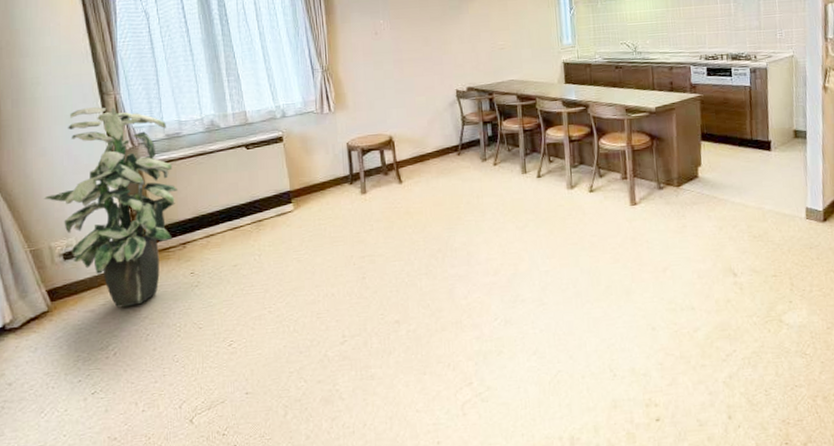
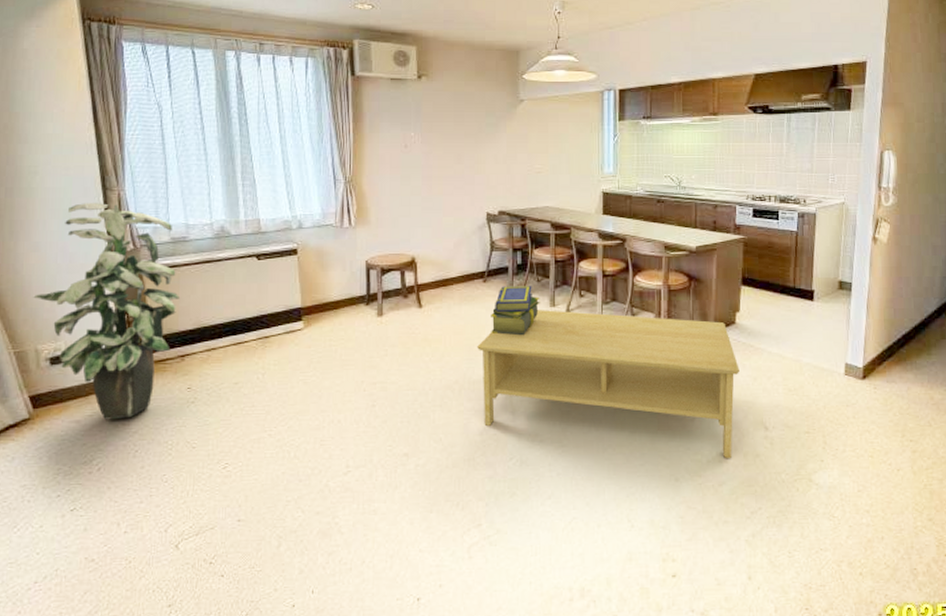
coffee table: none [455,176,706,305] -> present [476,310,740,458]
stack of books: none [467,155,512,203] -> present [491,286,540,336]

